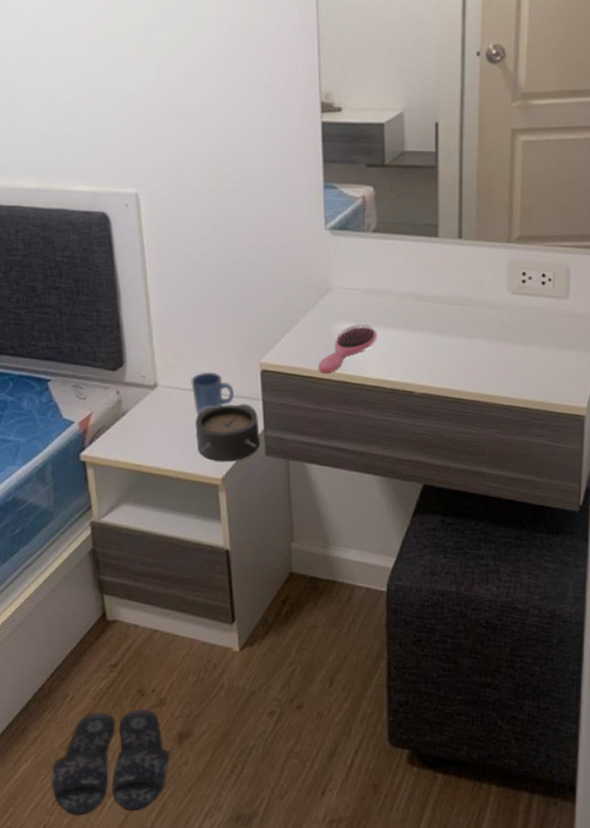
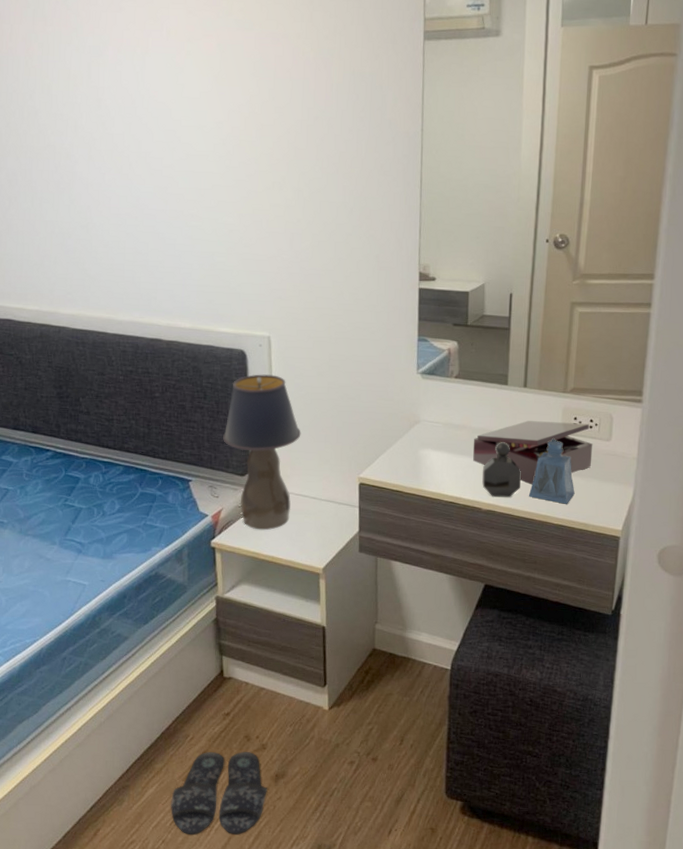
table lamp: none [87,241,185,437] -> present [223,374,301,531]
mug: present [191,372,234,415] -> none [303,481,336,516]
alarm clock: present [195,403,260,462] -> none [304,509,355,555]
hairbrush: present [318,323,377,373] -> none [405,450,454,488]
jewelry box: none [399,279,547,359] -> present [473,421,593,485]
perfume bottle: none [412,308,460,376] -> present [482,442,521,497]
perfume bottle: none [470,300,528,380] -> present [528,438,575,504]

